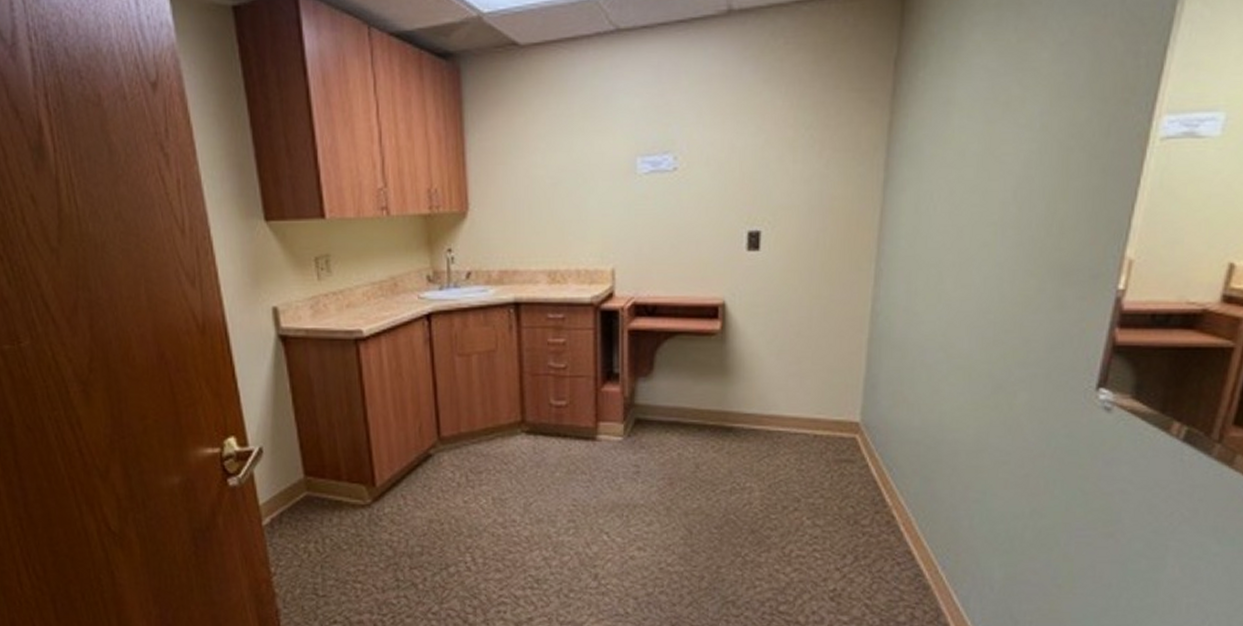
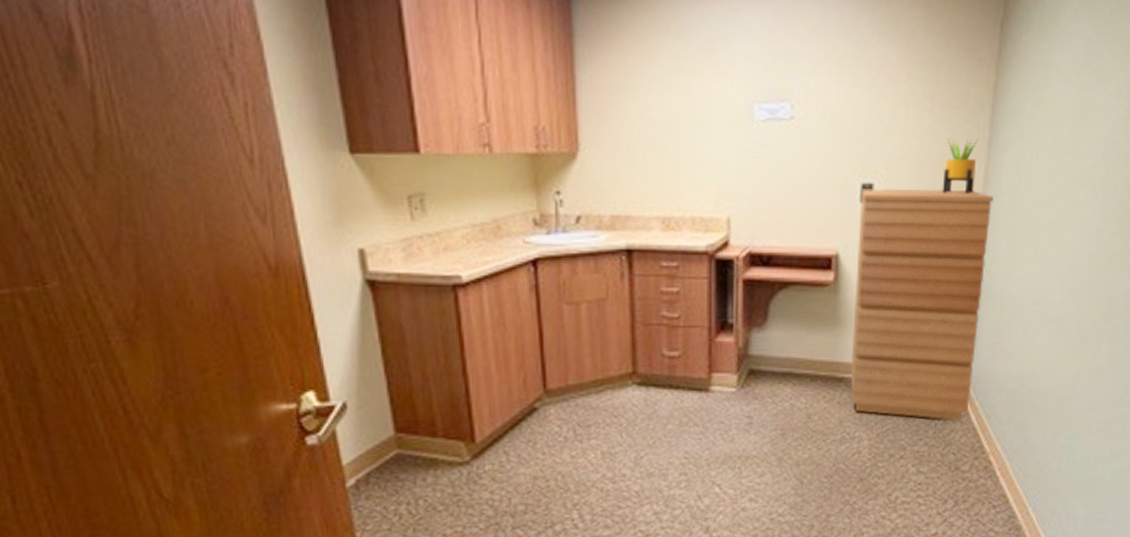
dresser: none [739,233,890,472] -> present [850,188,994,420]
potted plant: none [834,181,872,239] -> present [942,138,978,195]

